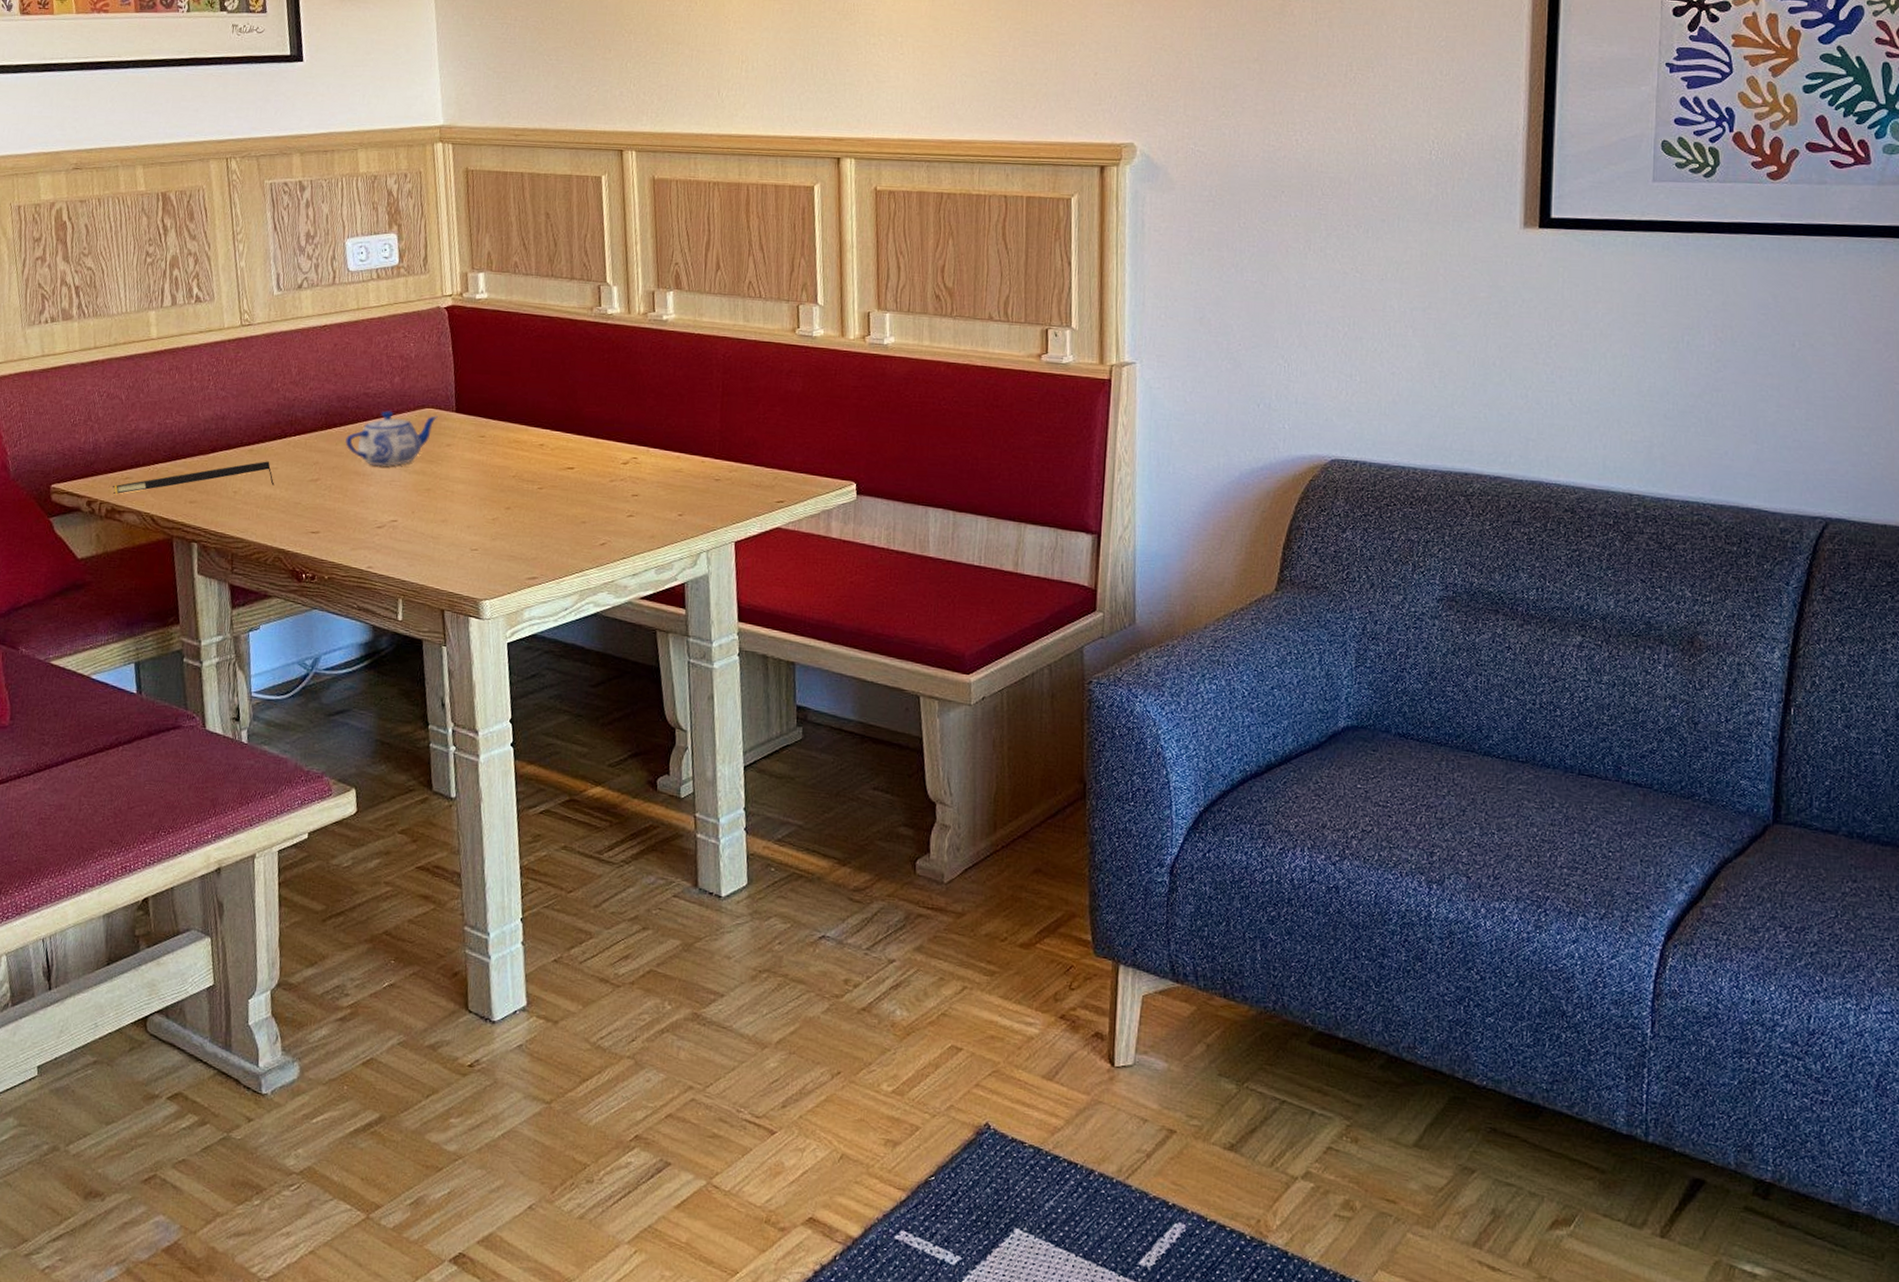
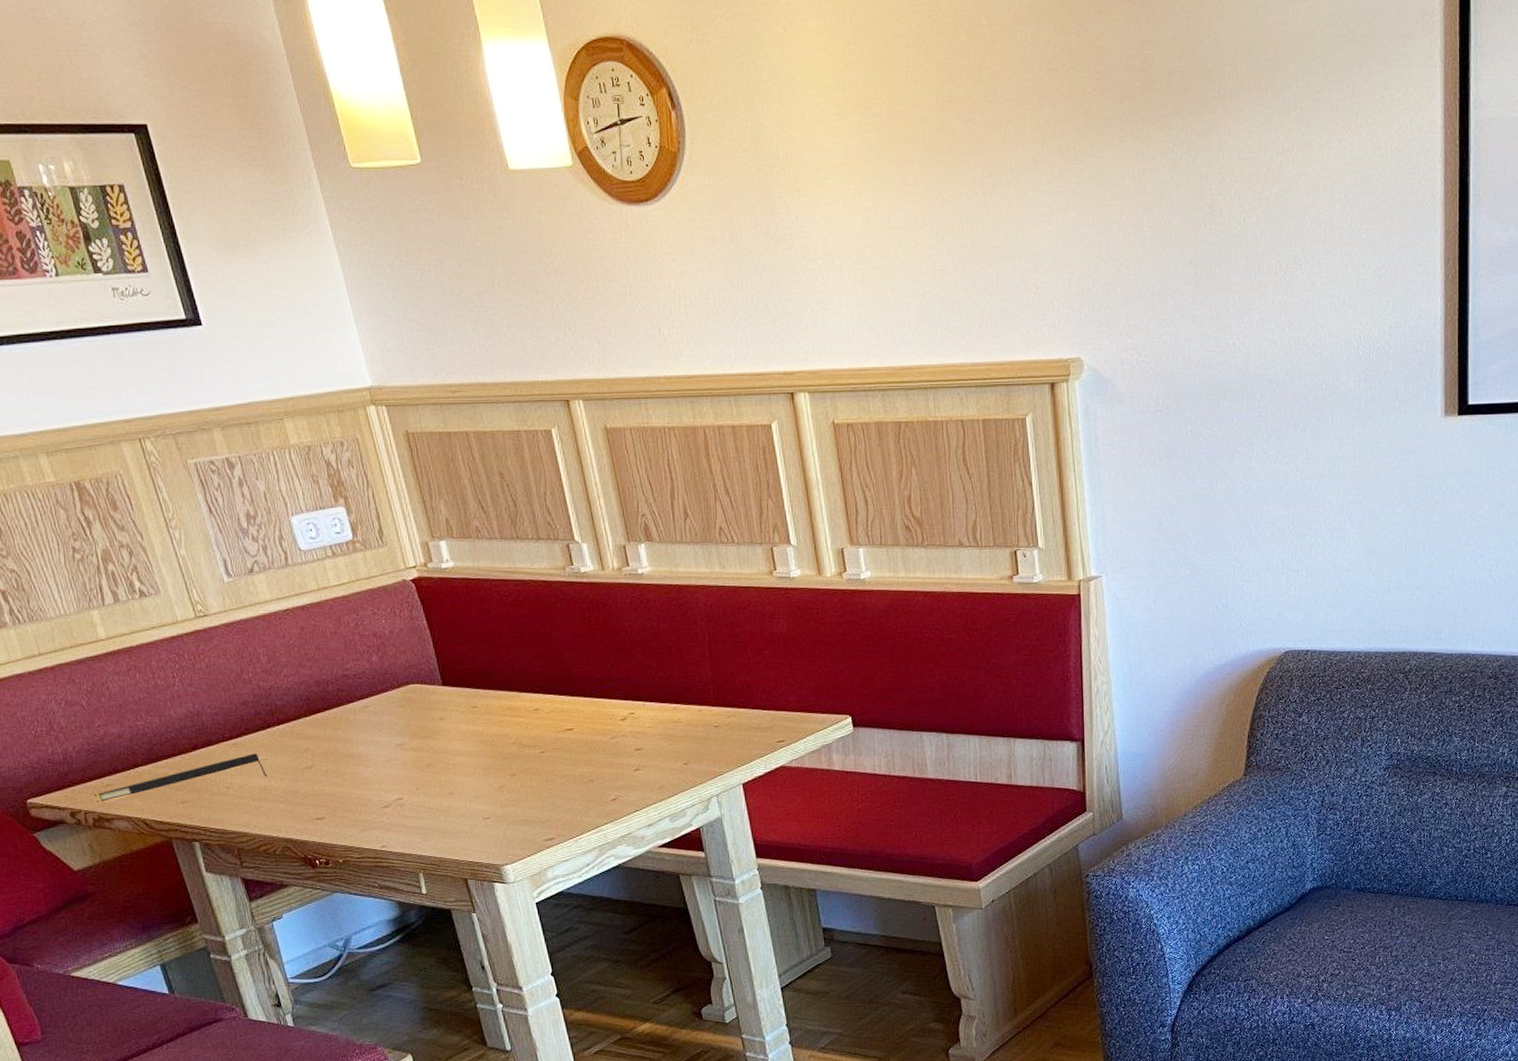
teapot: present [345,411,438,467] -> none [333,690,425,748]

